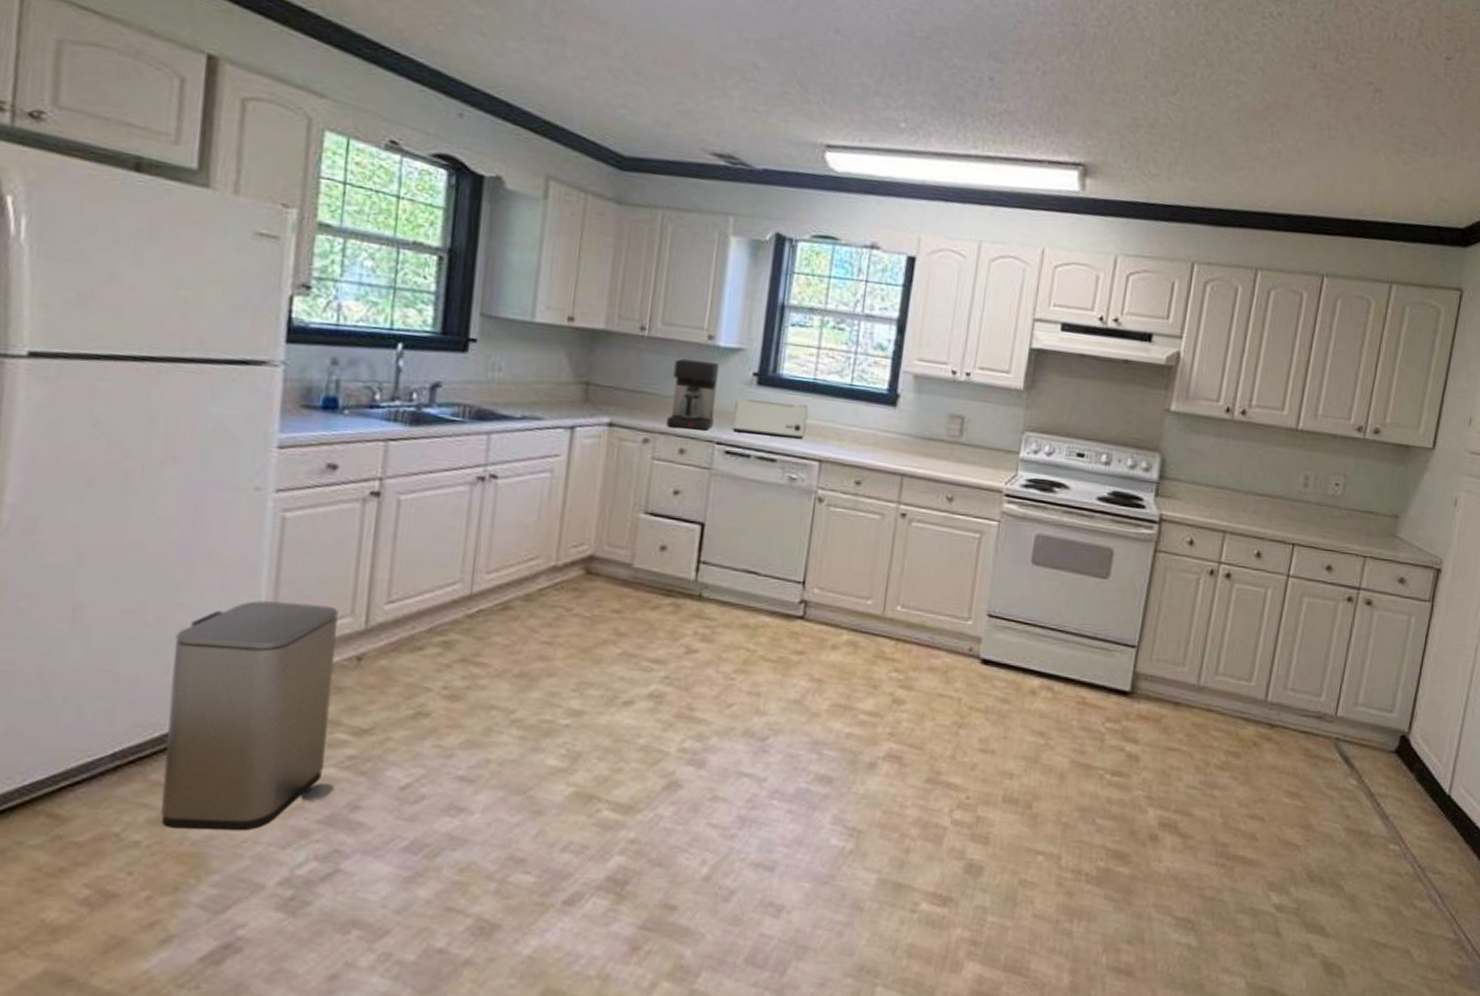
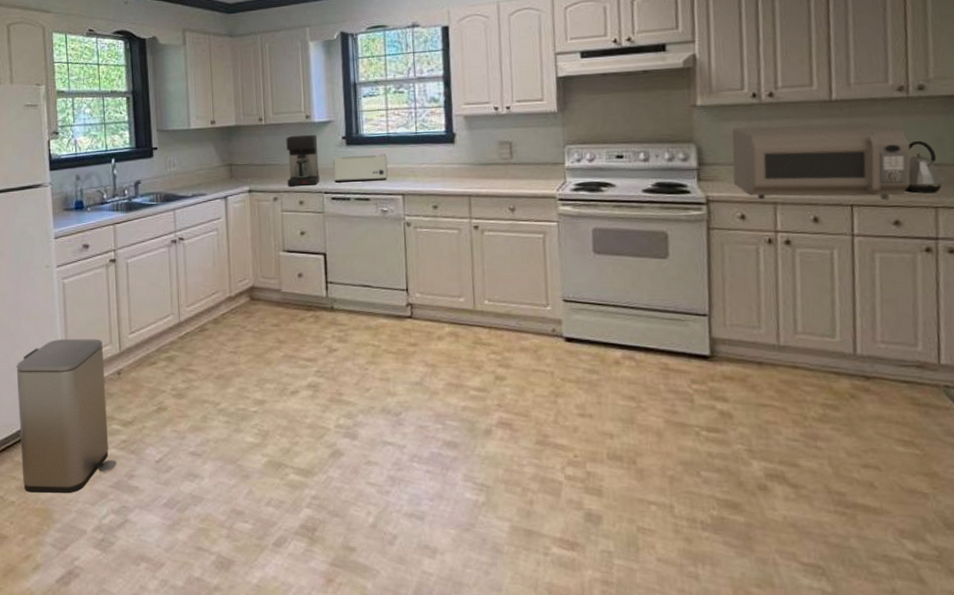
microwave: none [1190,443,1356,542] -> present [732,123,910,200]
kettle: none [1342,485,1376,542] -> present [904,140,943,194]

